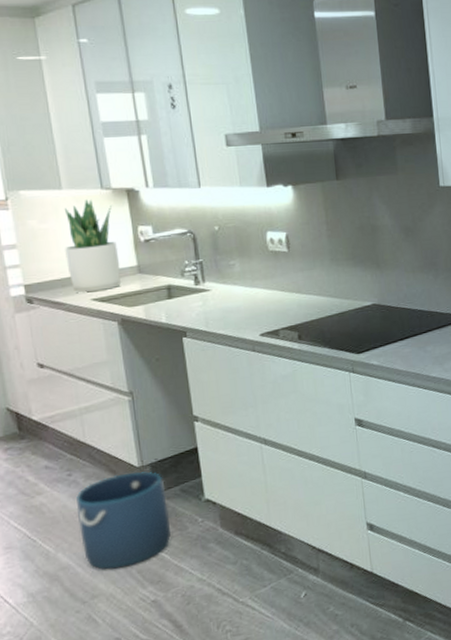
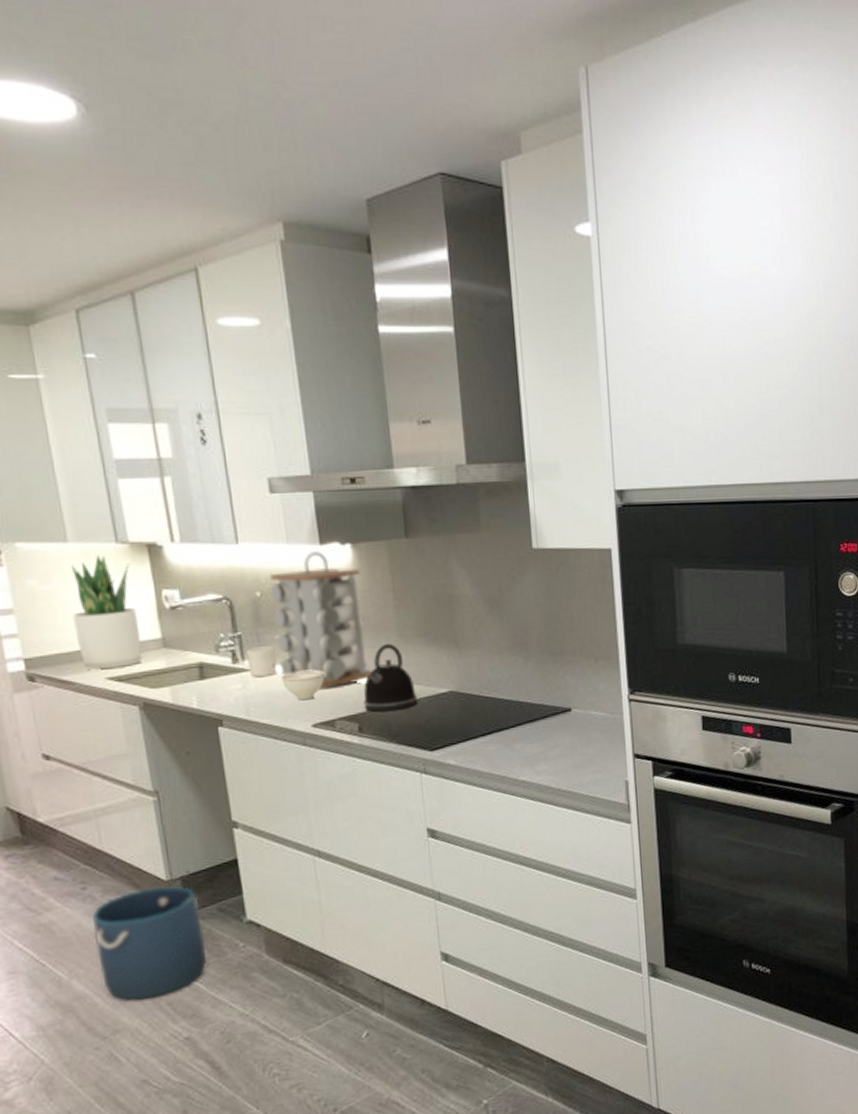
mug: none [206,270,232,297] -> present [246,646,278,678]
spice rack: none [226,191,312,304] -> present [270,550,376,689]
bowl: none [234,289,271,314] -> present [281,670,325,701]
kettle: none [302,265,347,323] -> present [363,643,418,712]

